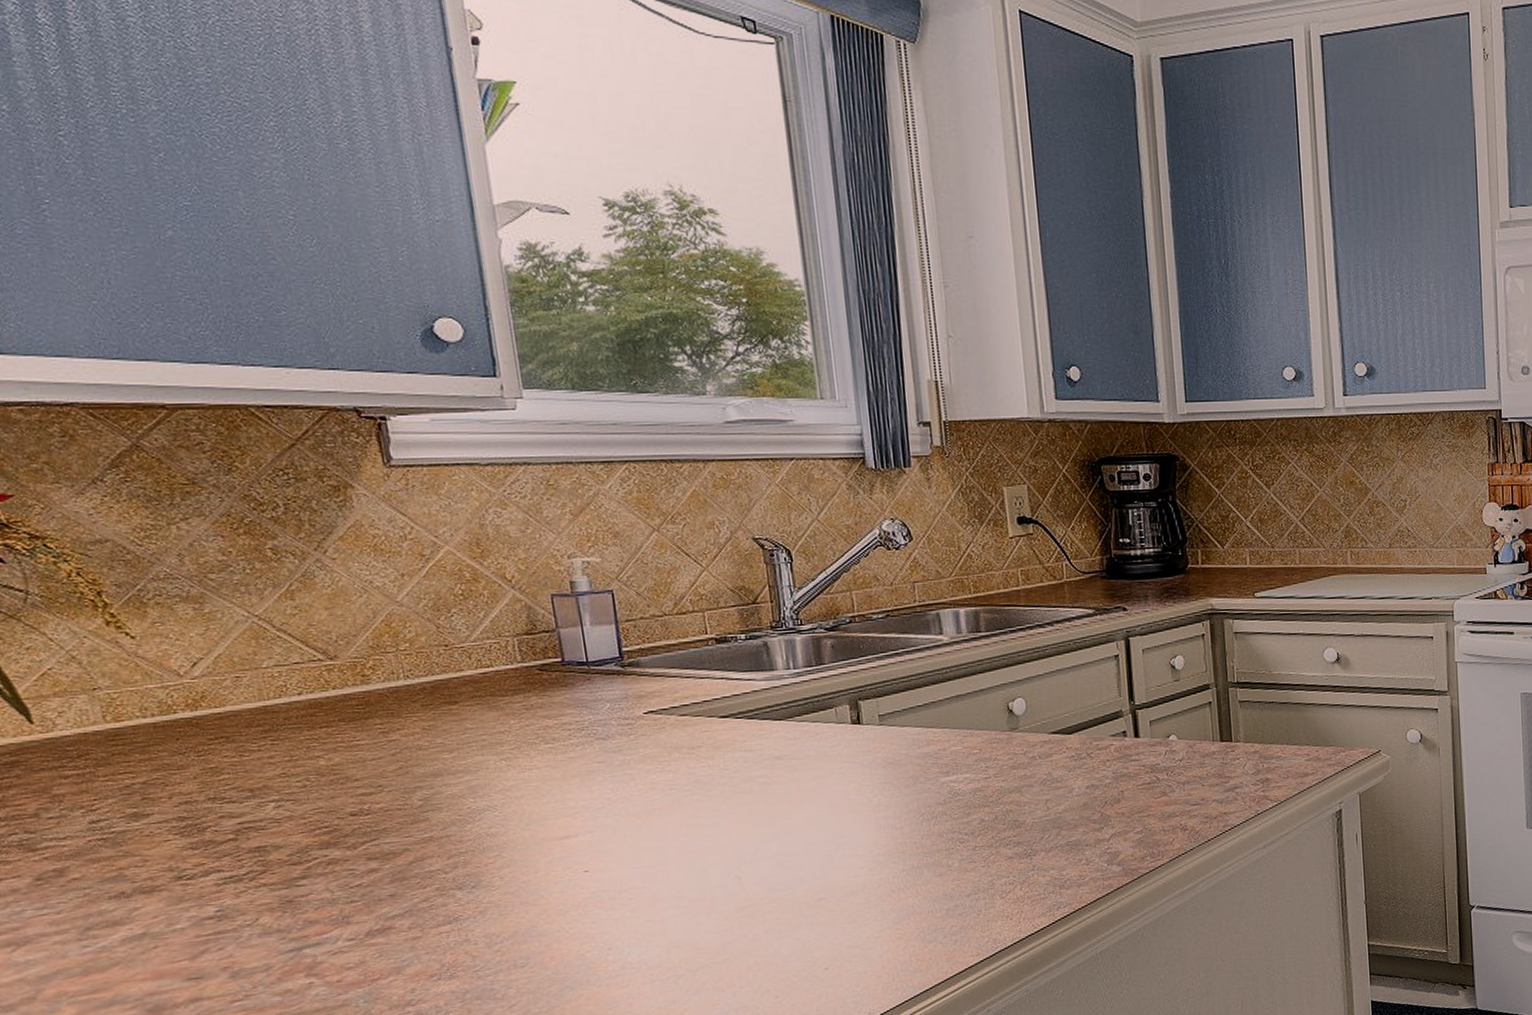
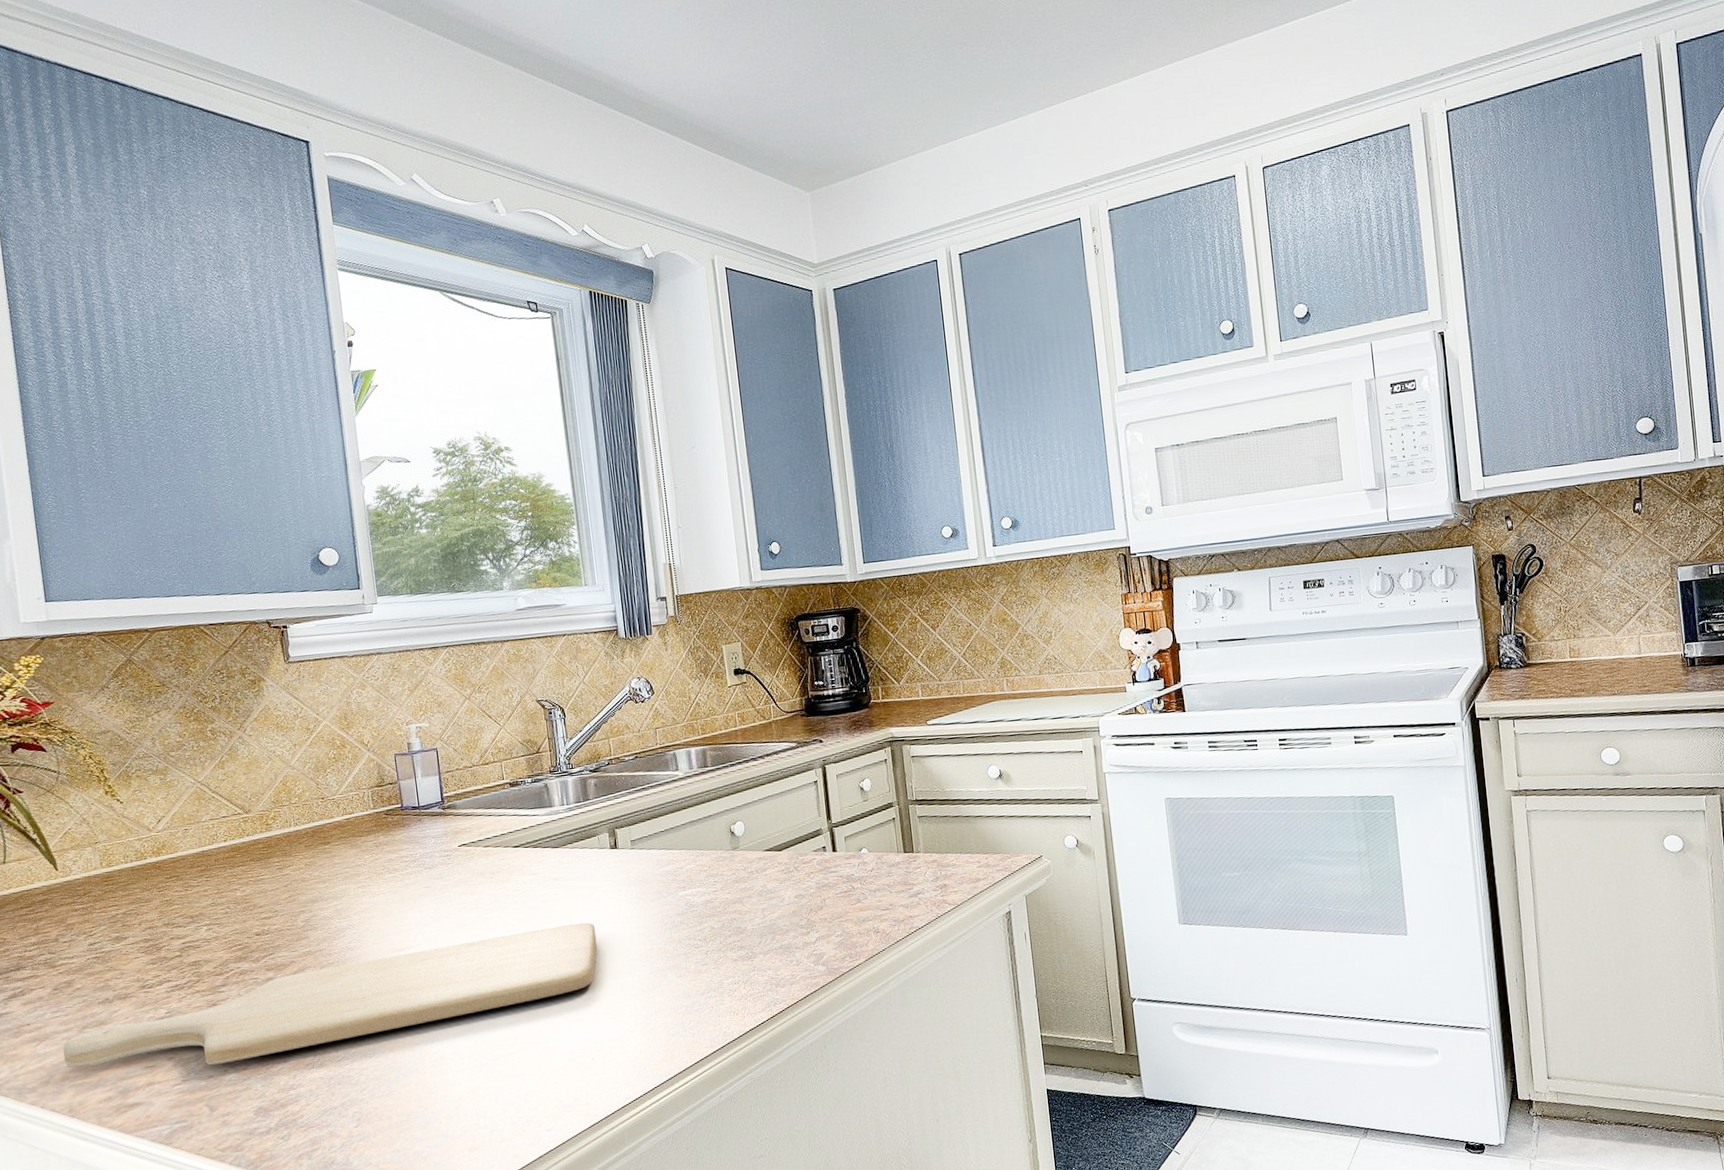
chopping board: none [55,810,833,981] -> present [63,922,597,1069]

